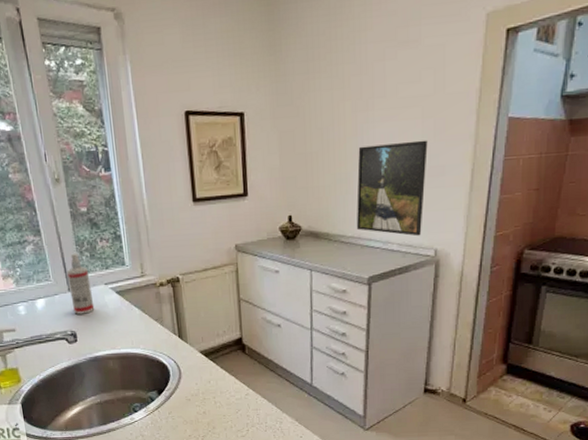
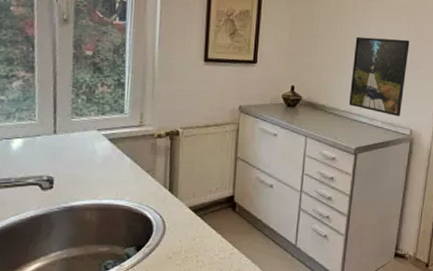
spray bottle: present [66,253,95,315] -> none [55,94,82,159]

